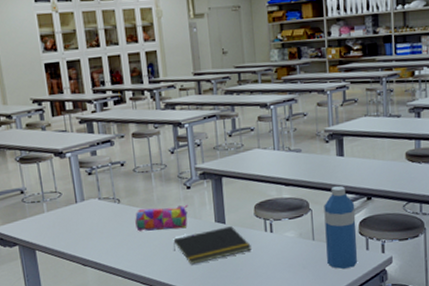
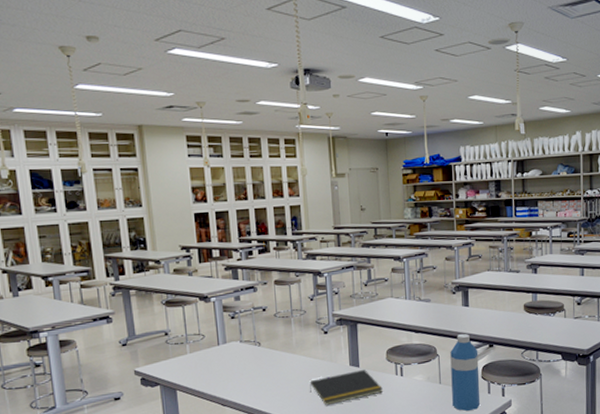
pencil case: present [135,204,188,232] -> none [274,348,325,374]

